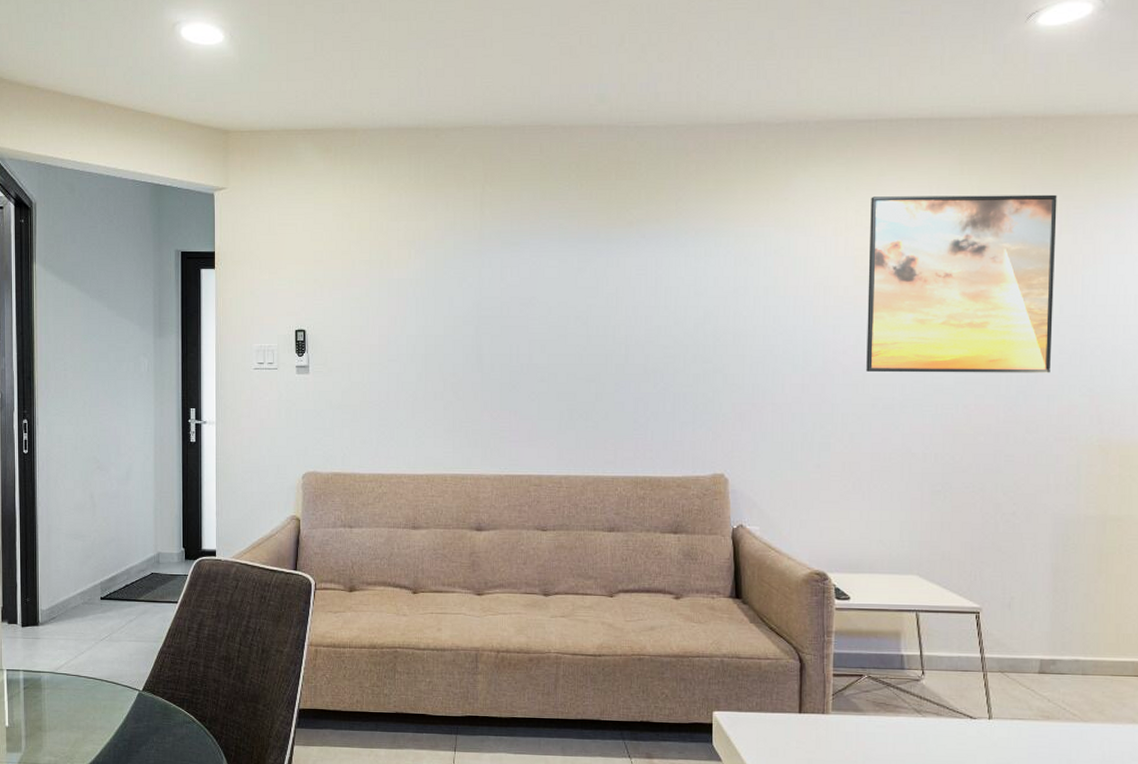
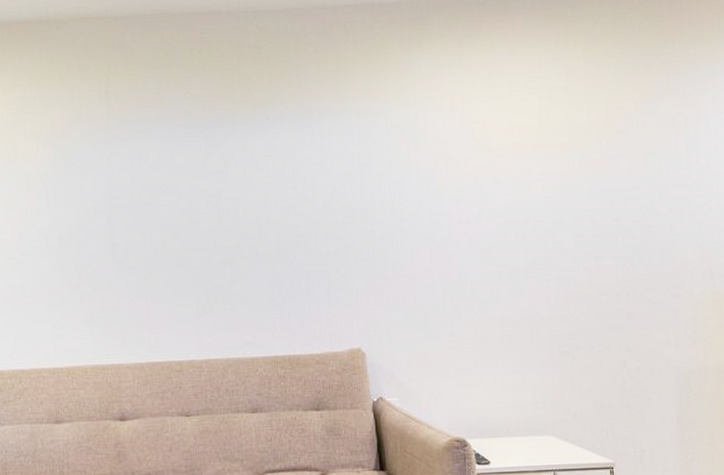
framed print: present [866,194,1057,373] -> none [484,61,663,240]

